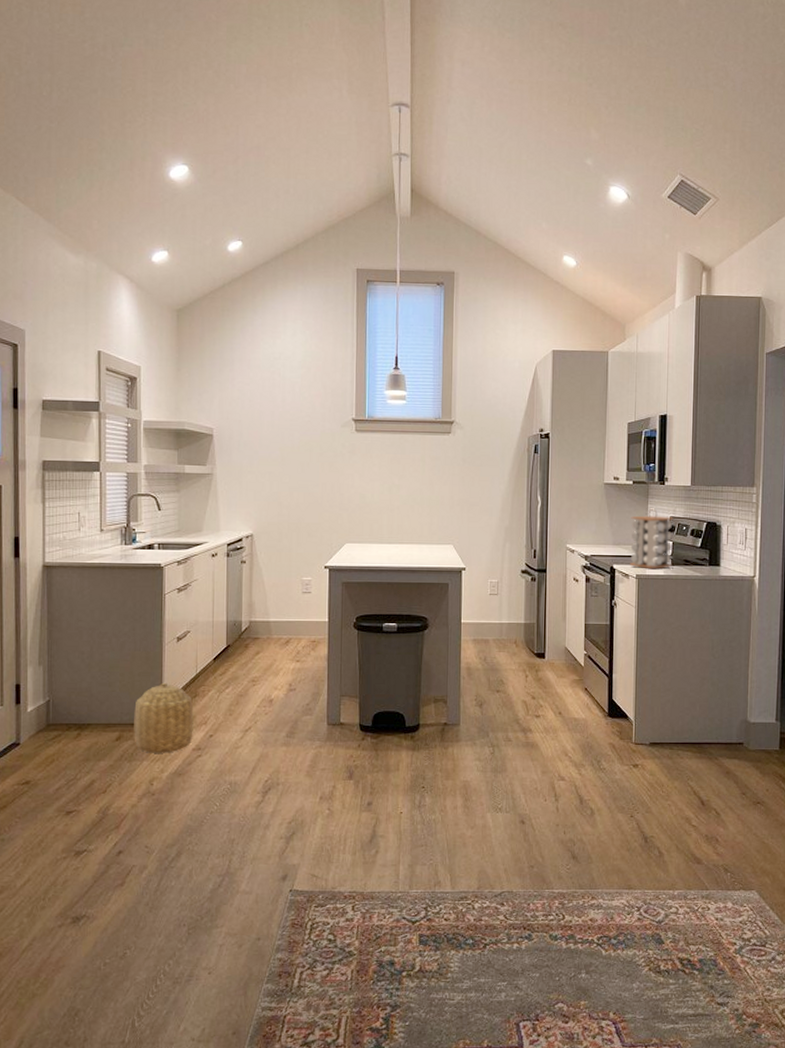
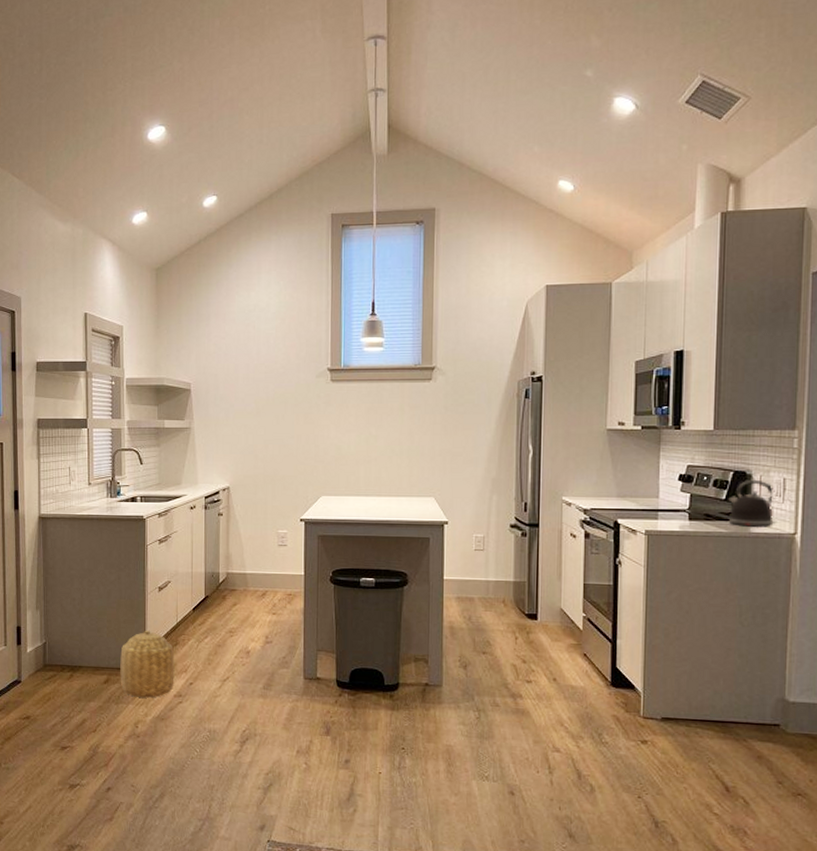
spice rack: present [630,508,673,570] -> none [638,456,691,525]
kettle: none [703,529,739,572] -> present [728,479,776,528]

